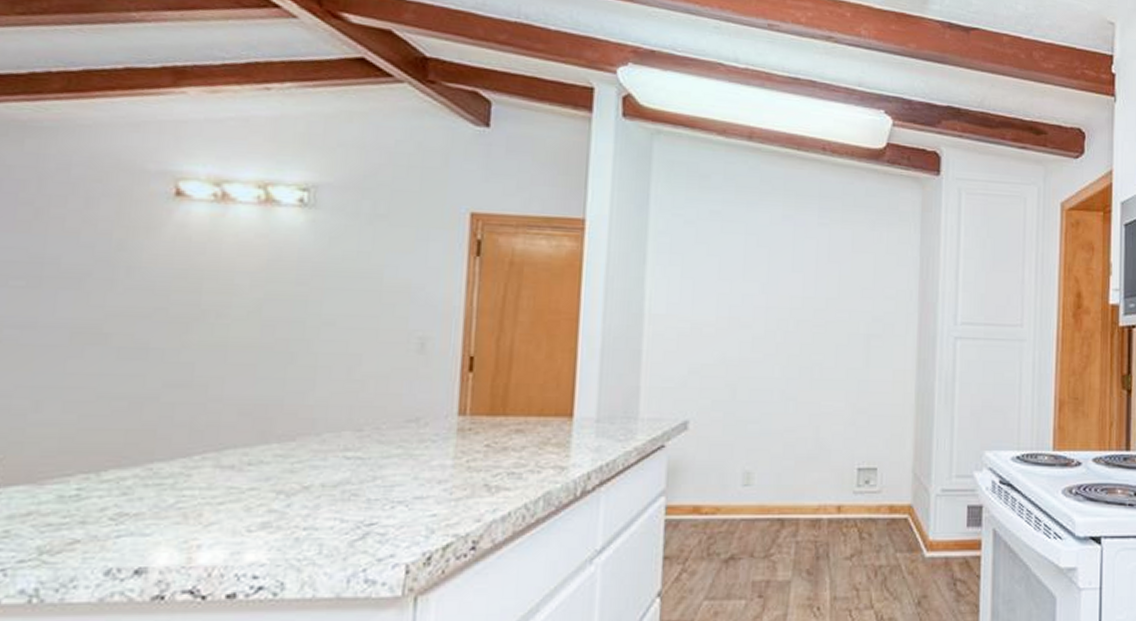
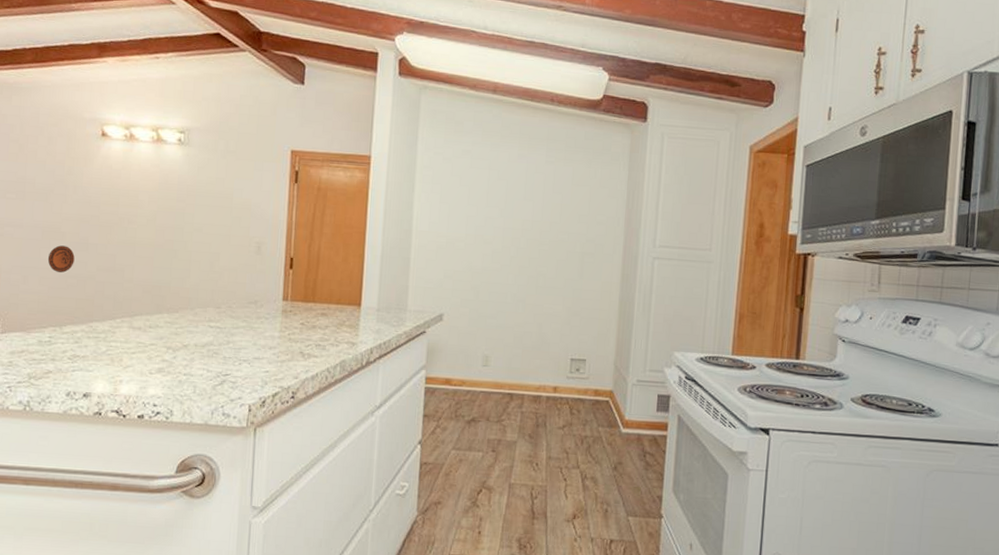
decorative plate: none [78,353,126,394] -> present [47,245,75,273]

